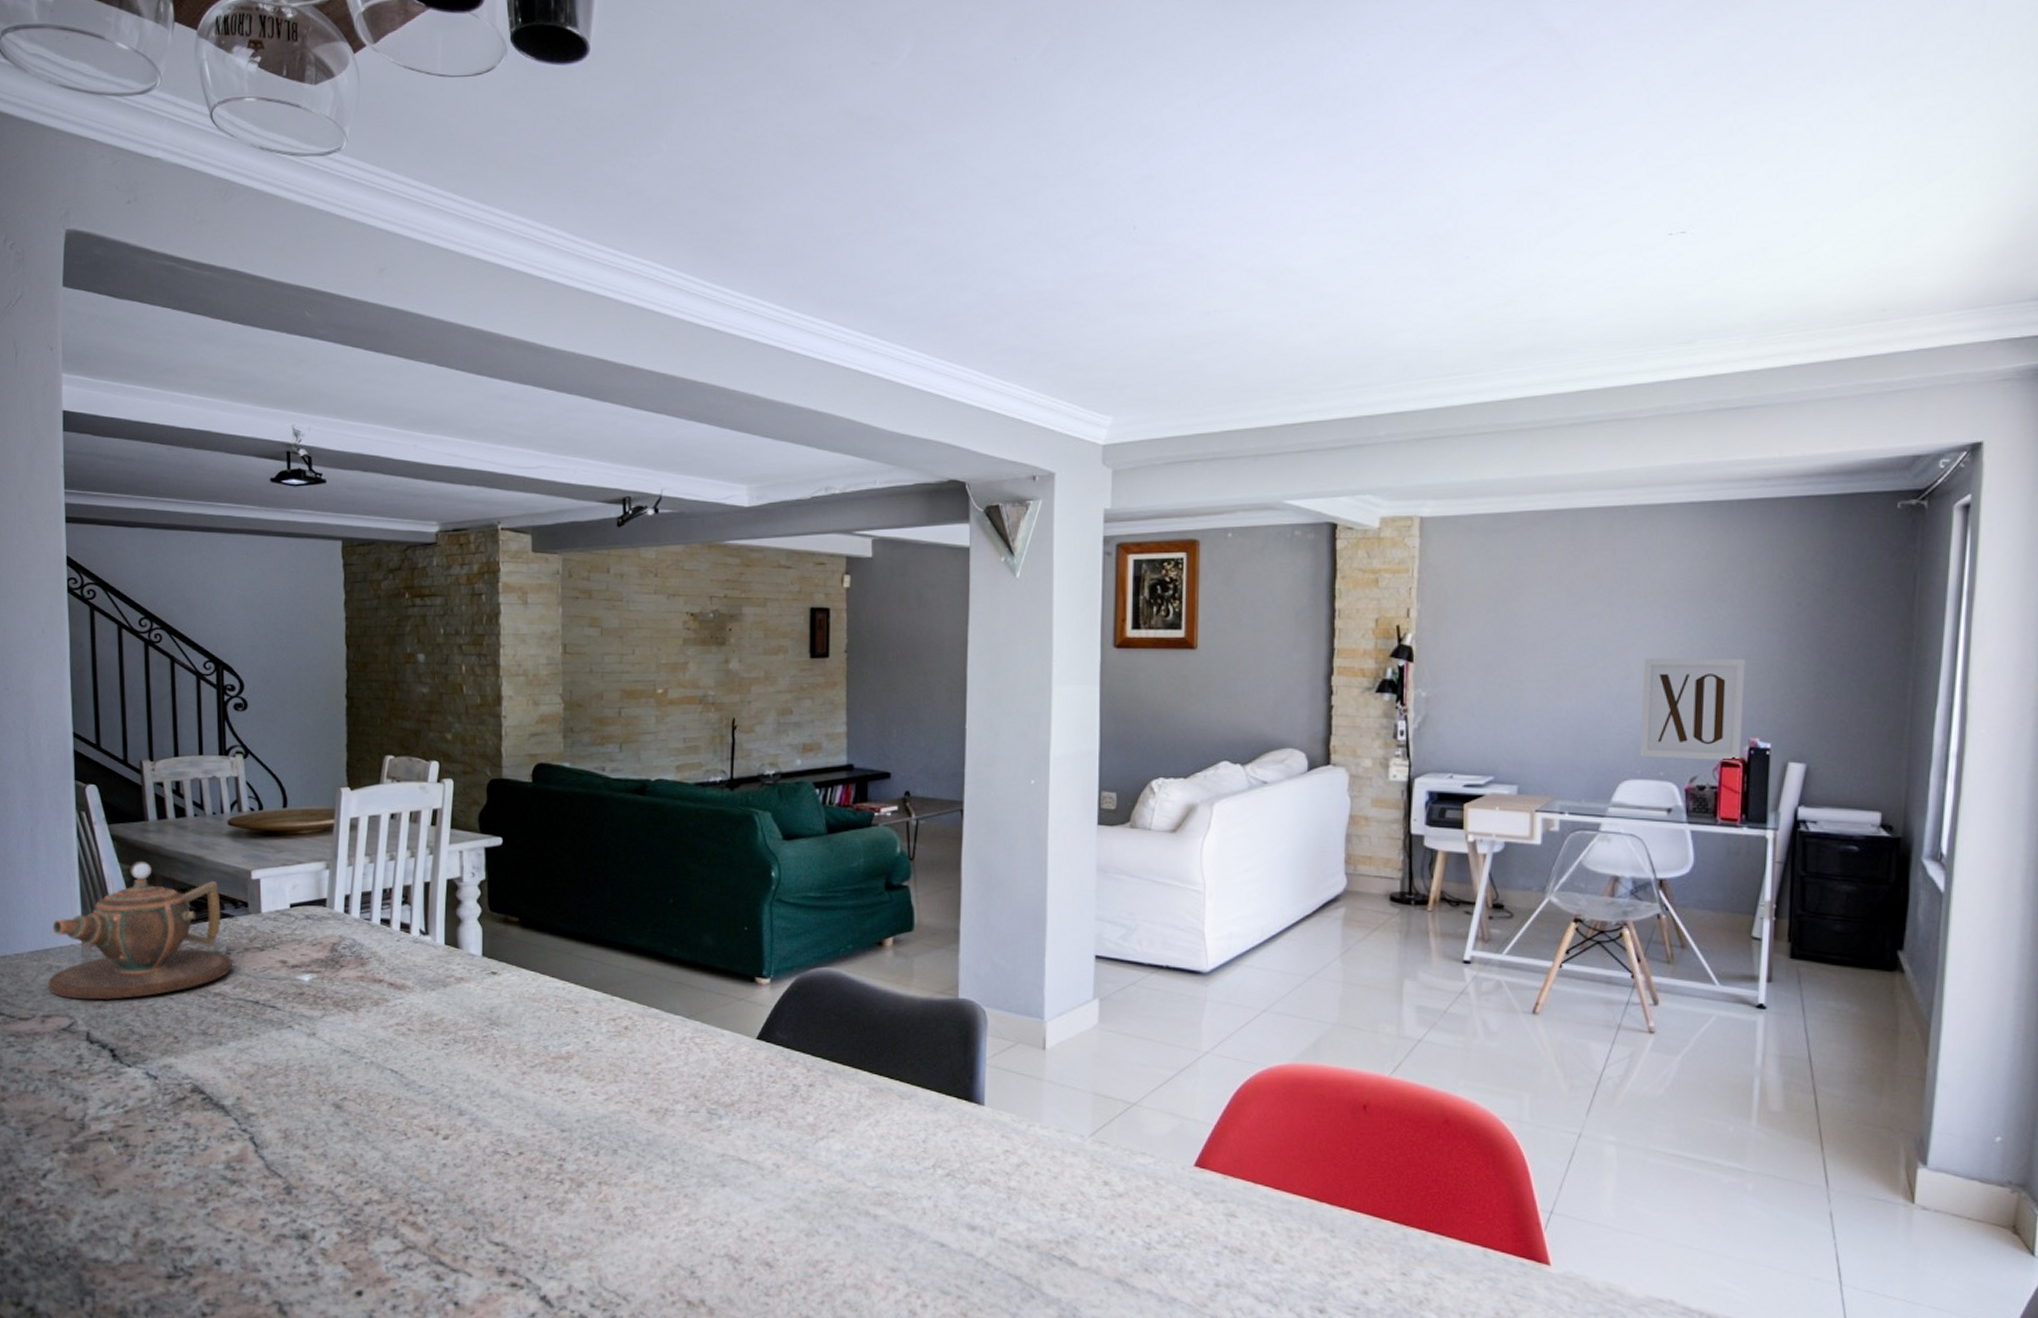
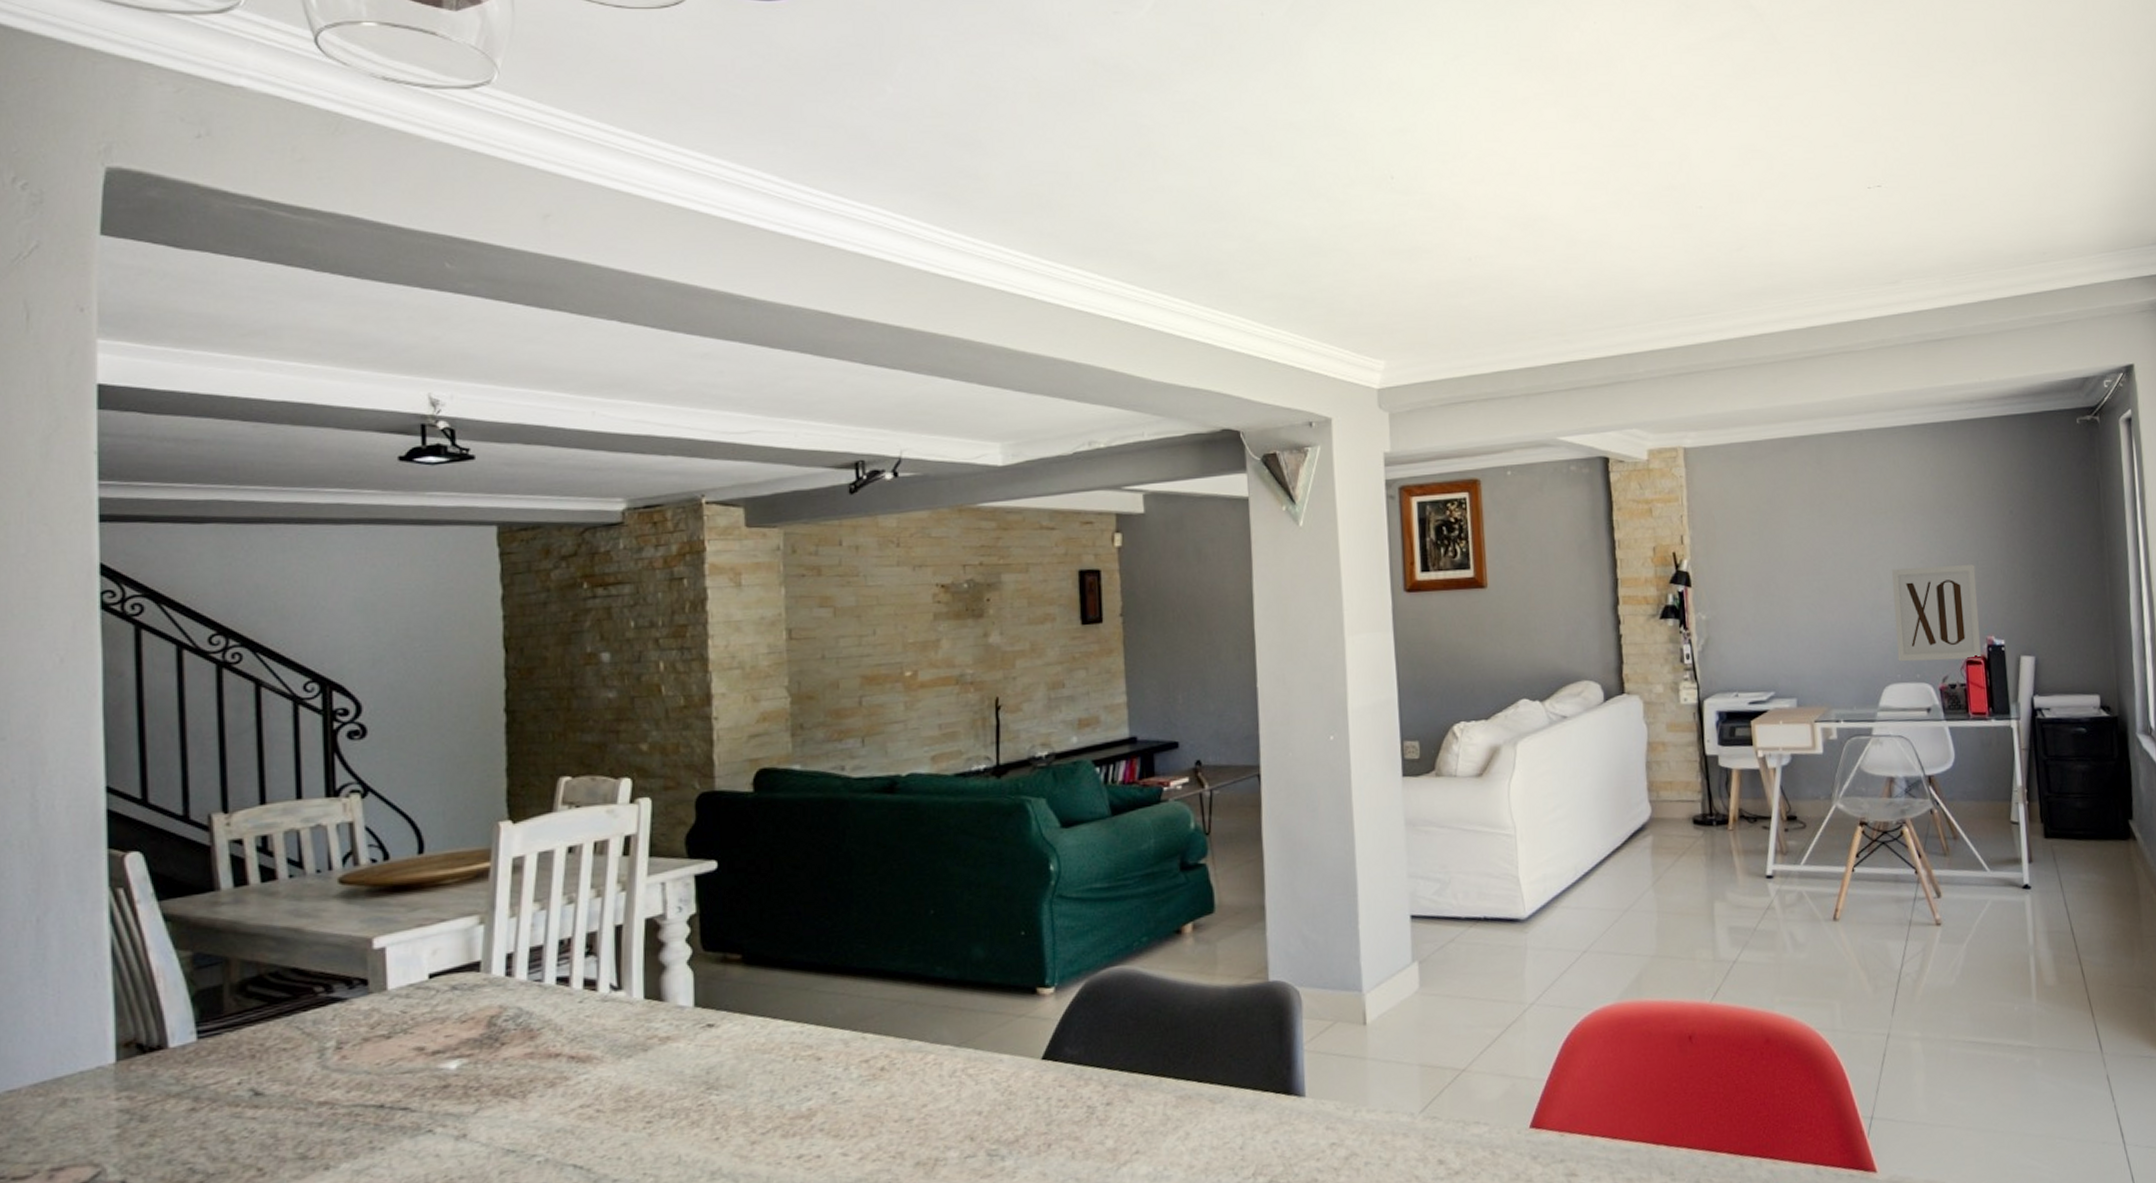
teapot: present [48,860,232,1000] -> none [61,942,345,1140]

